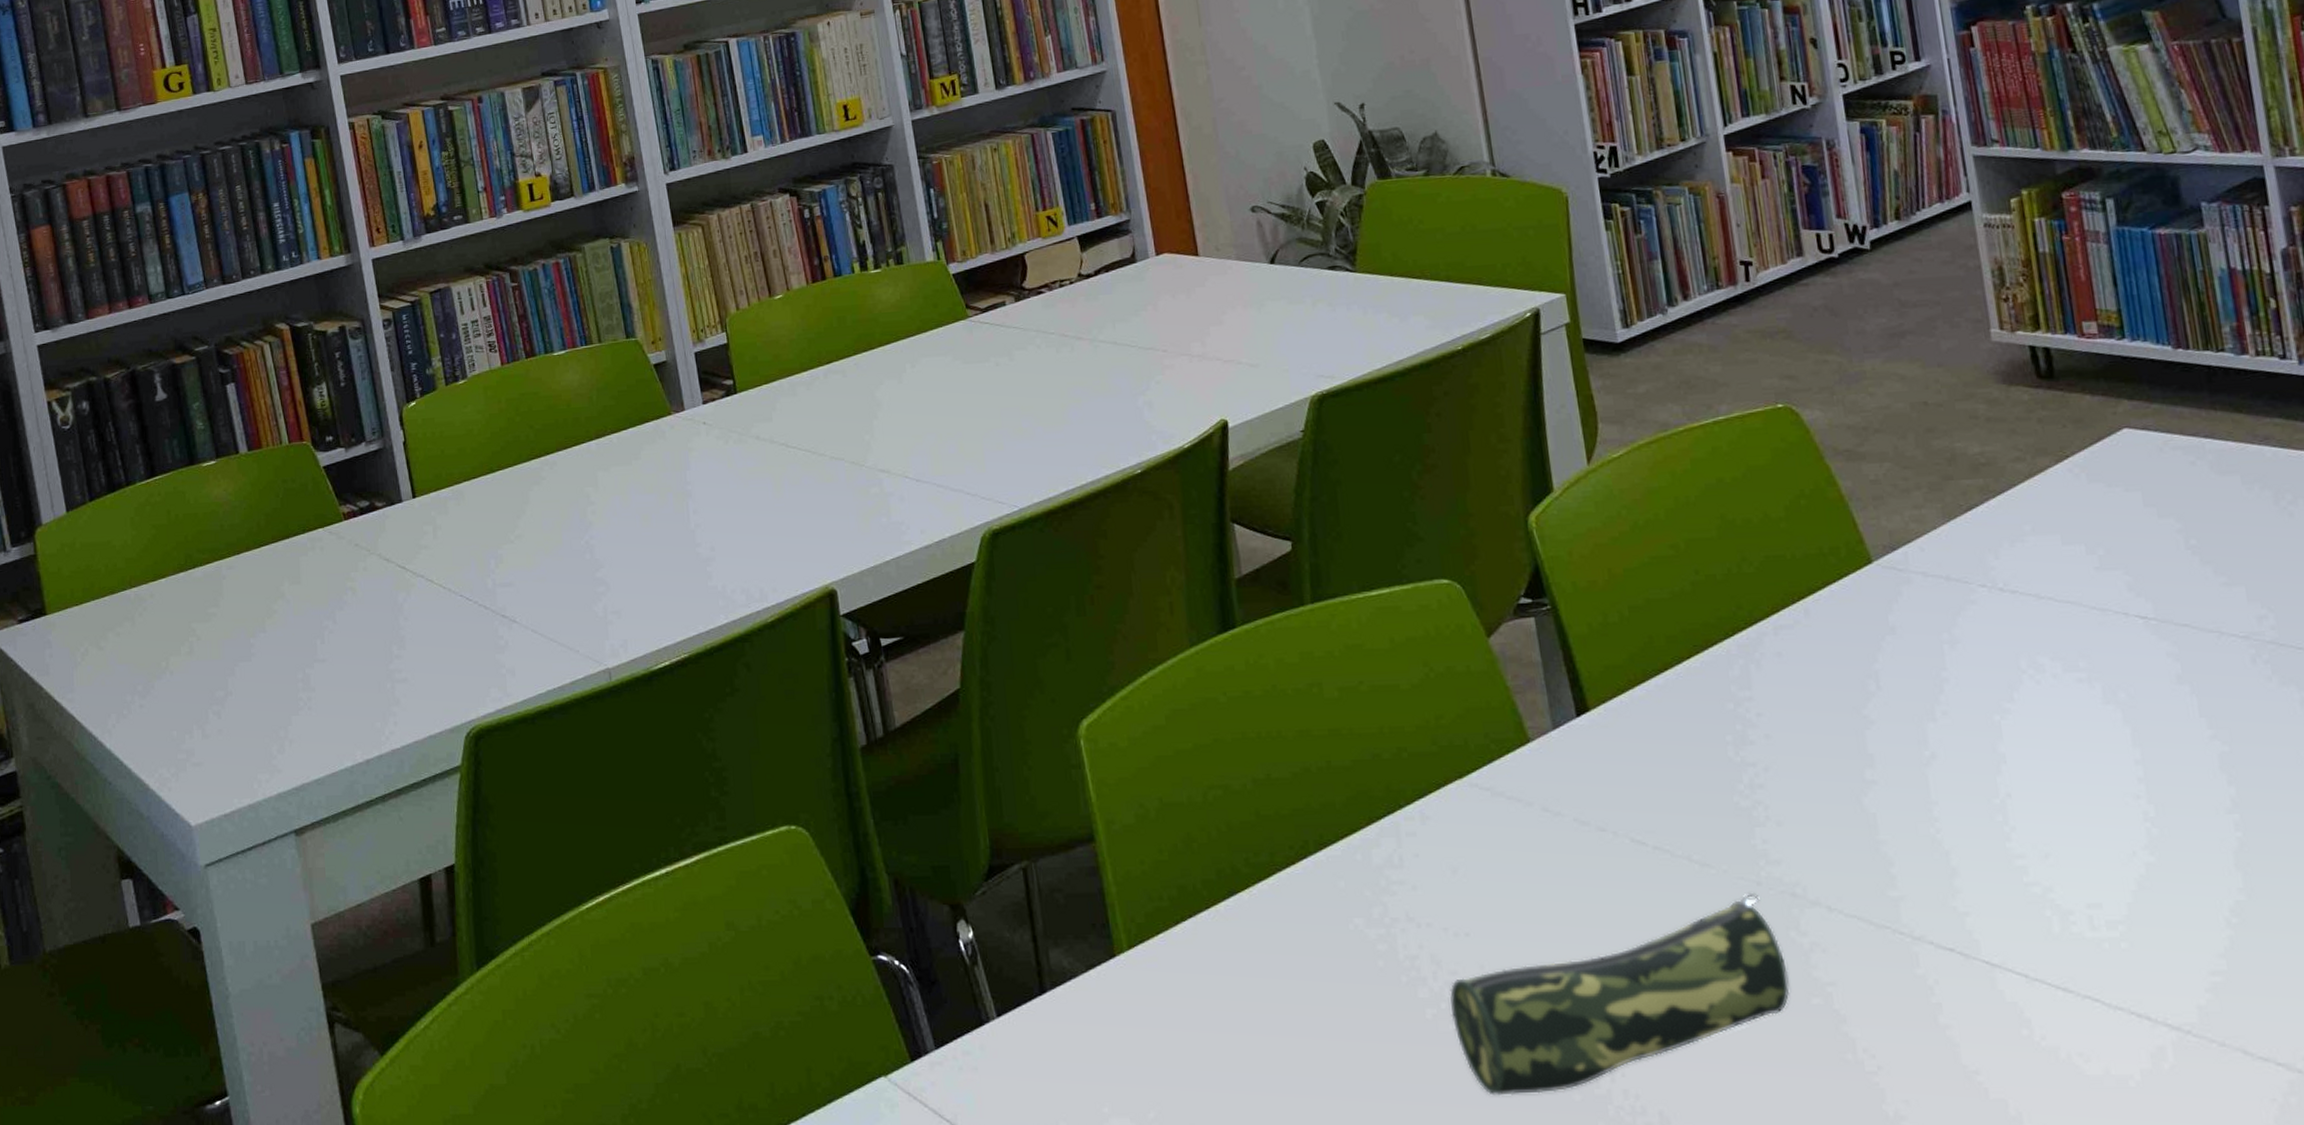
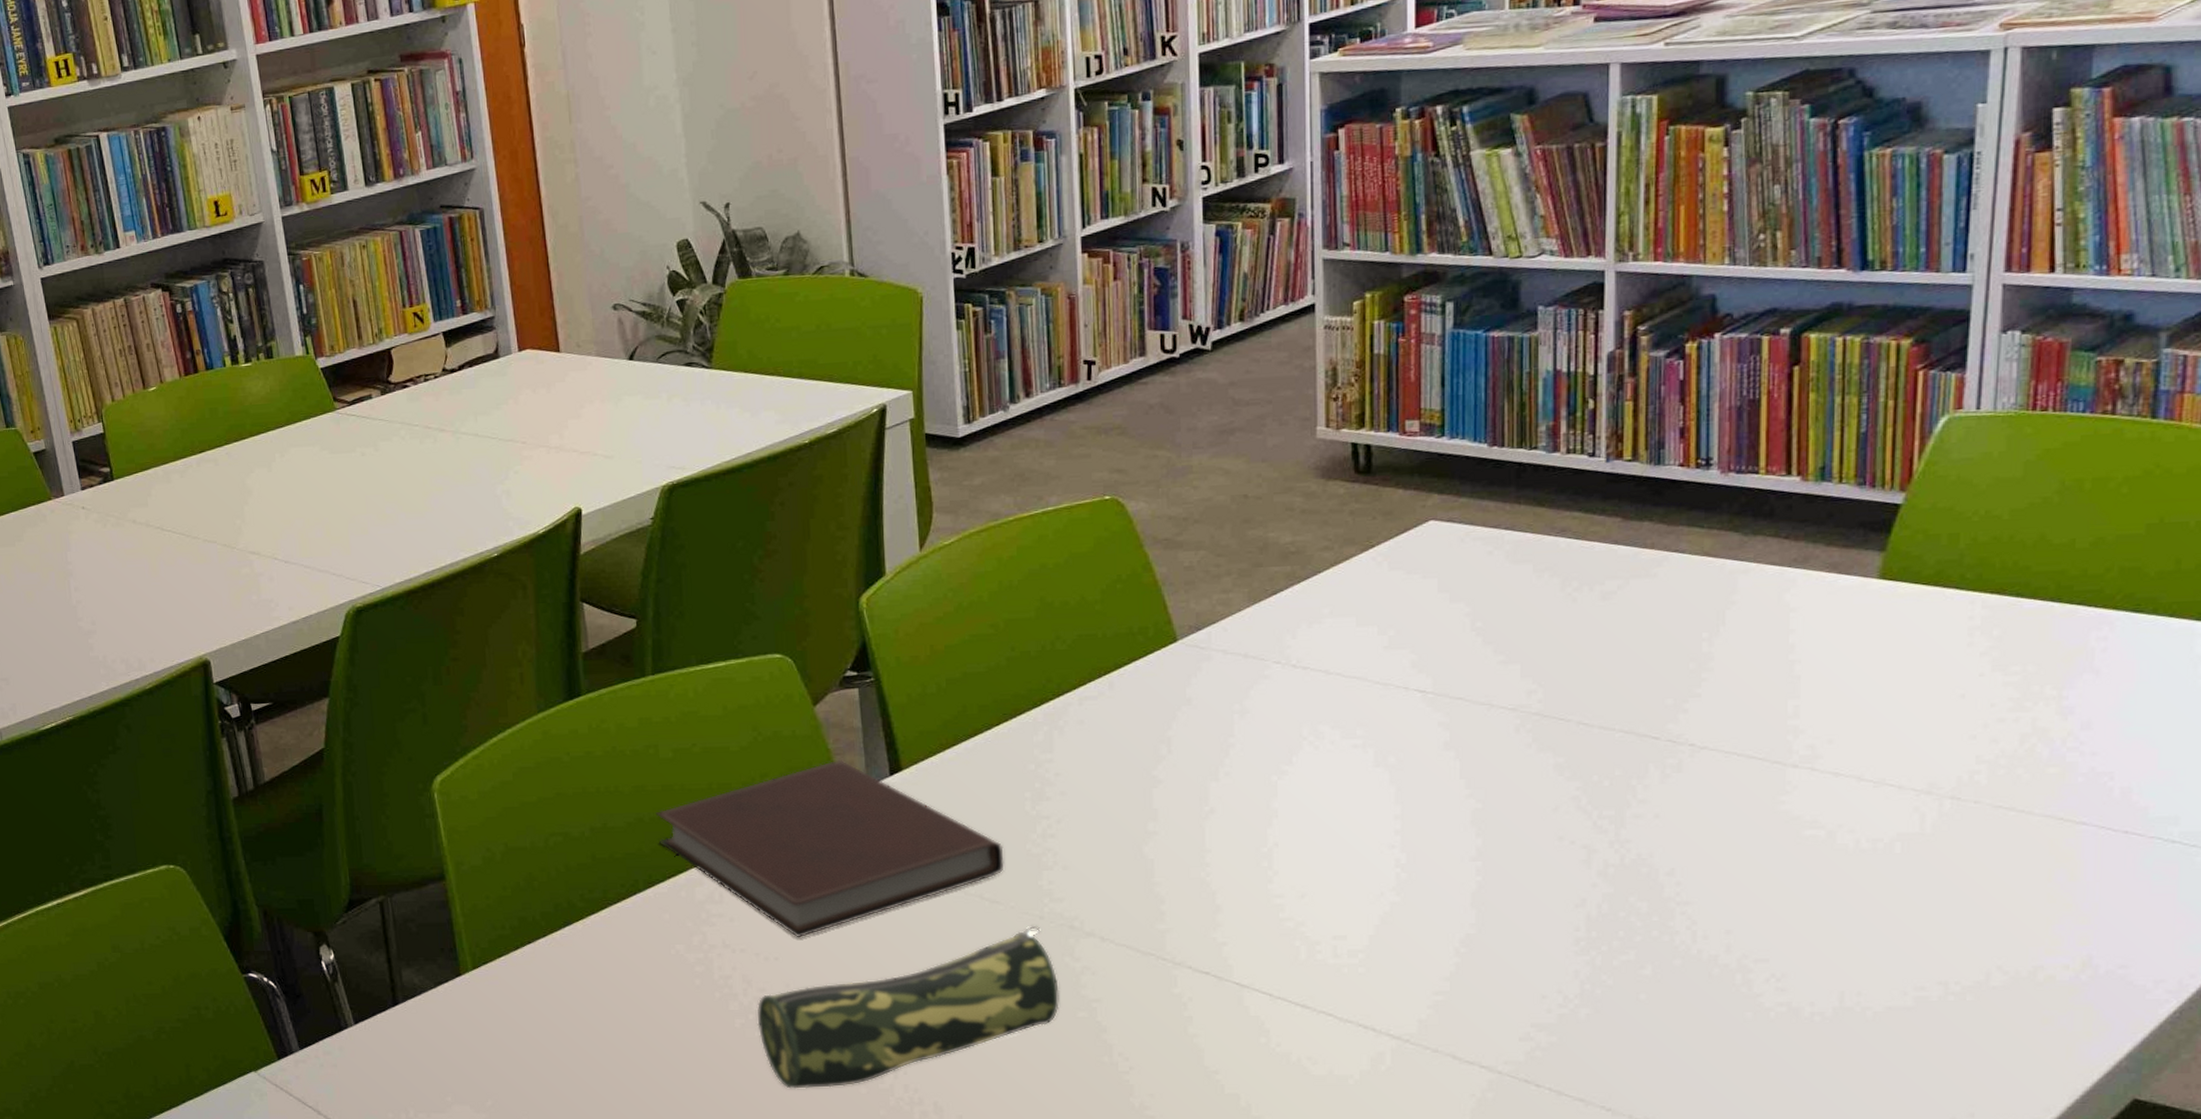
notebook: none [1323,698,1712,910] -> present [655,759,1004,938]

